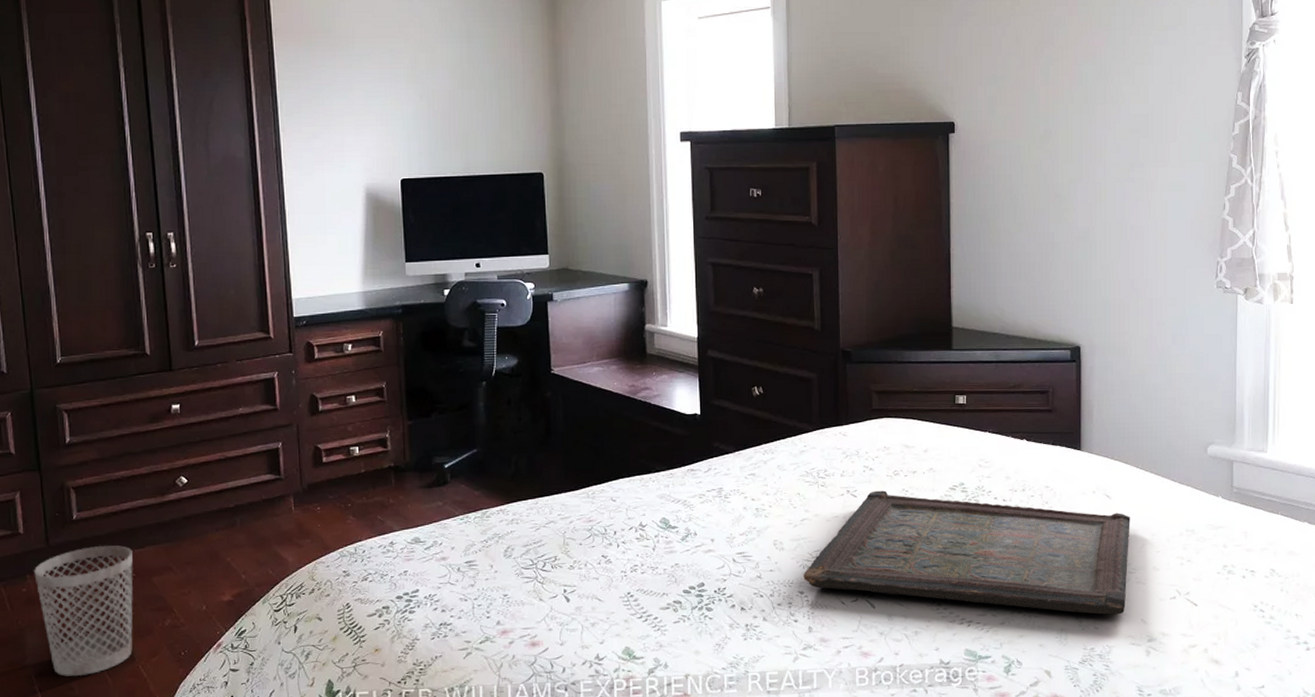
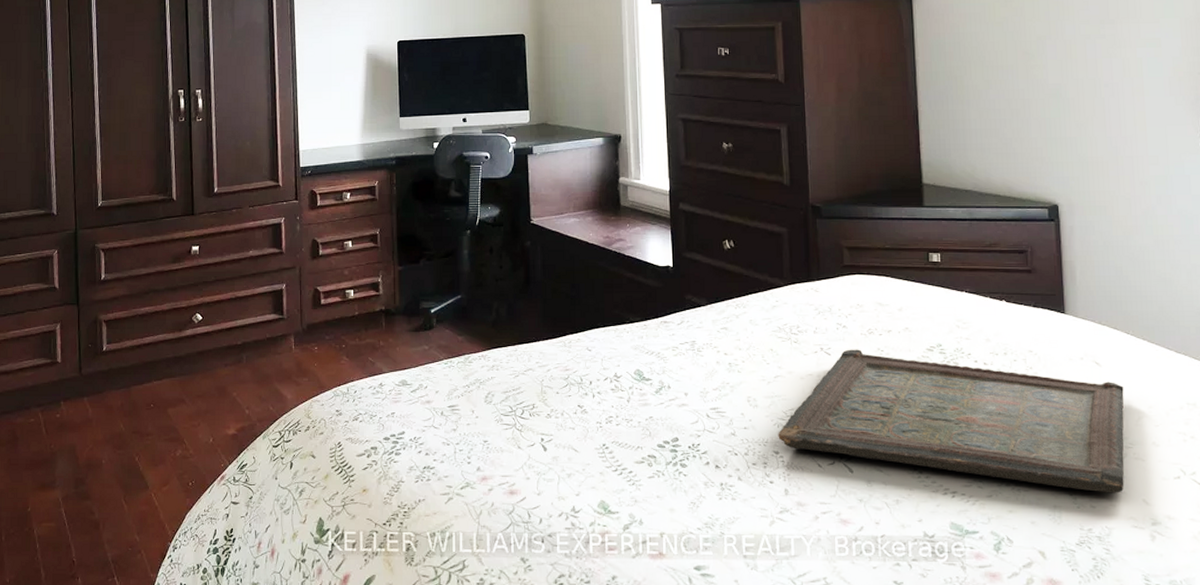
wastebasket: present [34,545,133,676] -> none [67,376,152,500]

